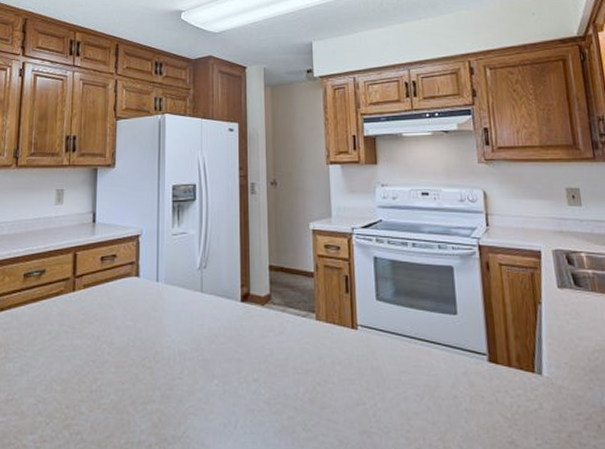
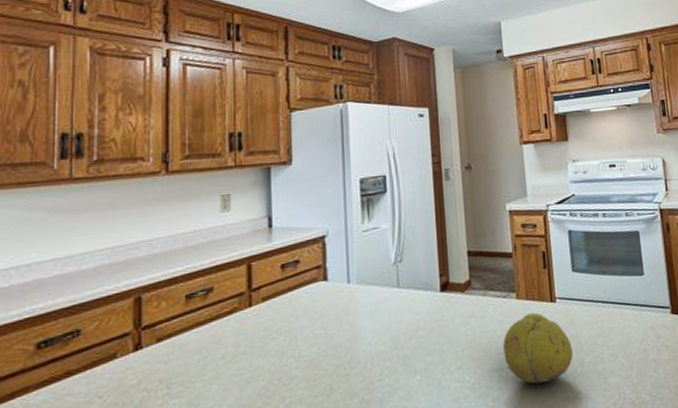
fruit: none [300,337,374,411] -> present [503,312,573,384]

